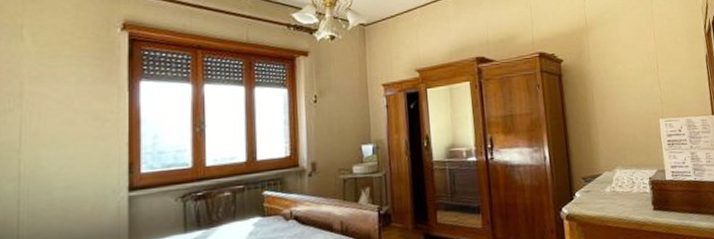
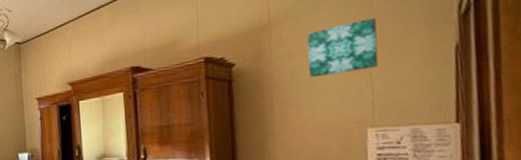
wall art: none [613,30,662,76] -> present [307,17,379,78]

